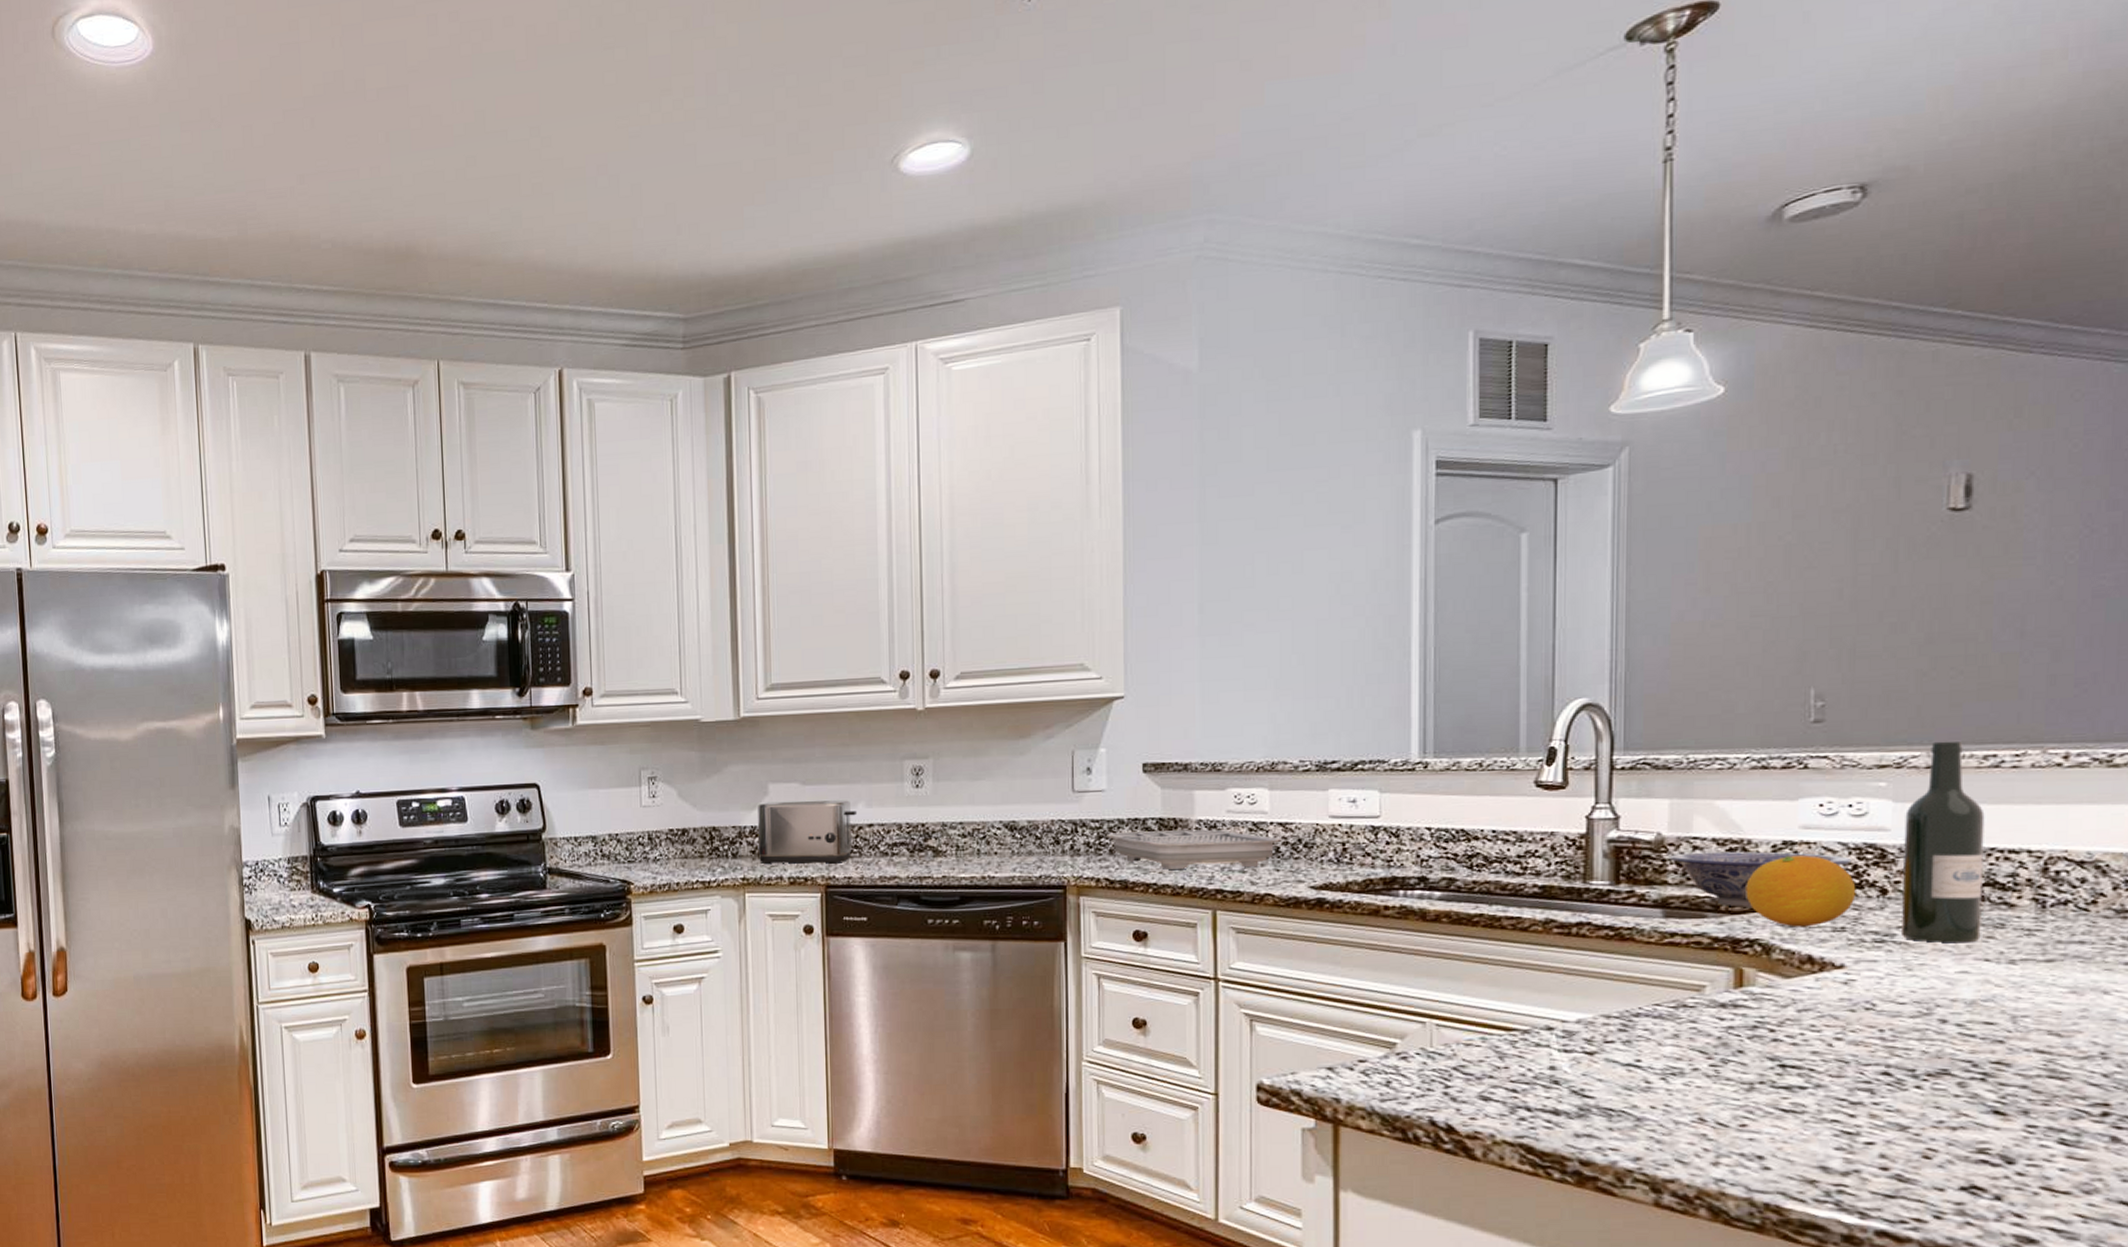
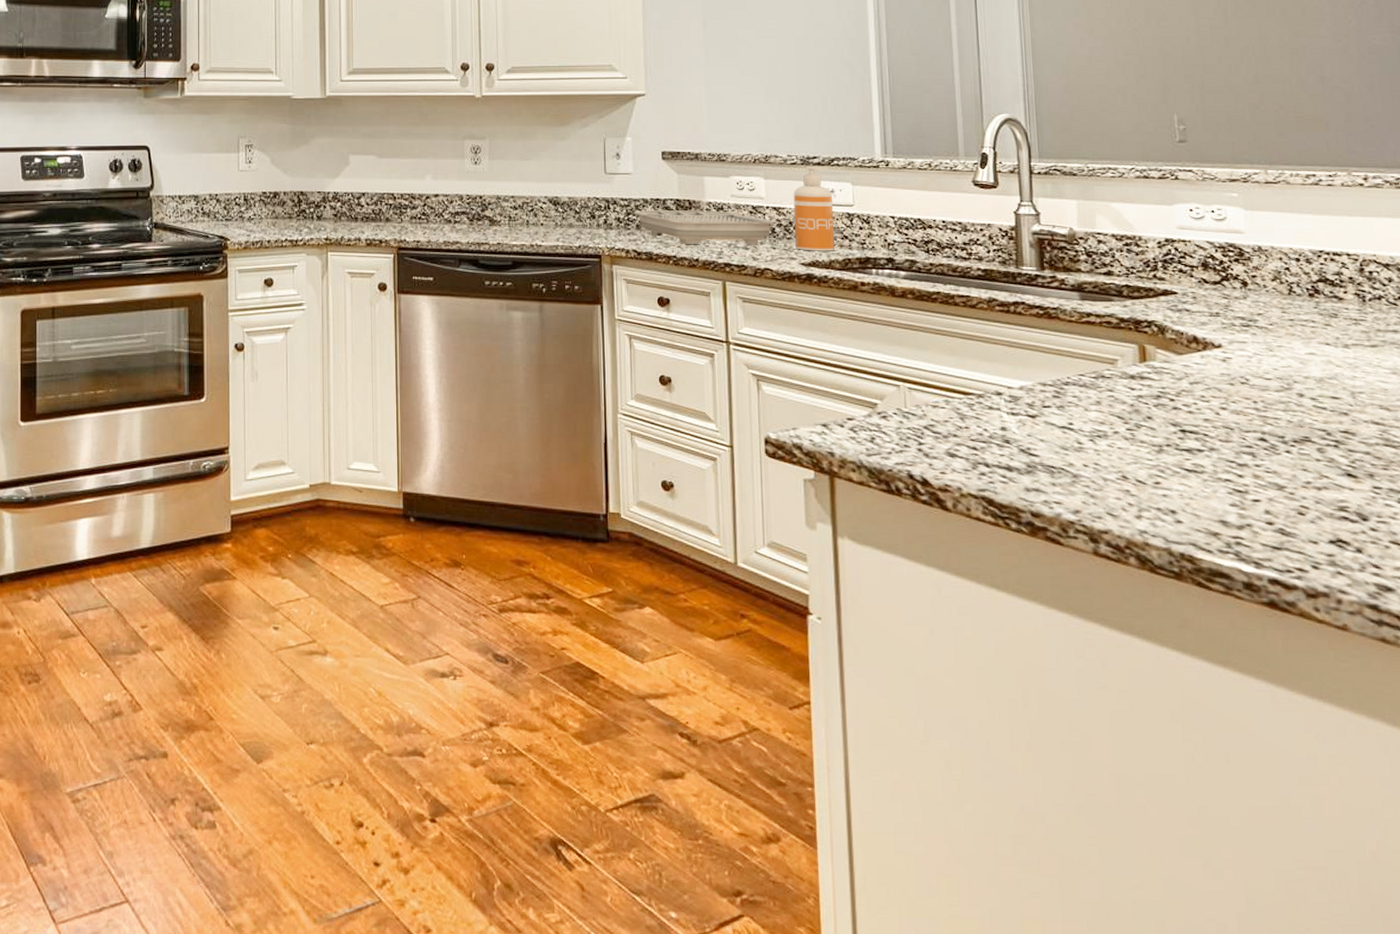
toaster: present [757,800,858,864] -> none [339,171,425,228]
soap dispenser: none [1304,772,1355,872] -> present [793,166,835,251]
bowl: present [1668,851,1852,908] -> none [1080,245,1219,294]
fruit: present [1746,854,1856,927] -> none [1141,250,1225,312]
wine bottle: present [1902,741,1985,943] -> none [1254,162,1321,329]

